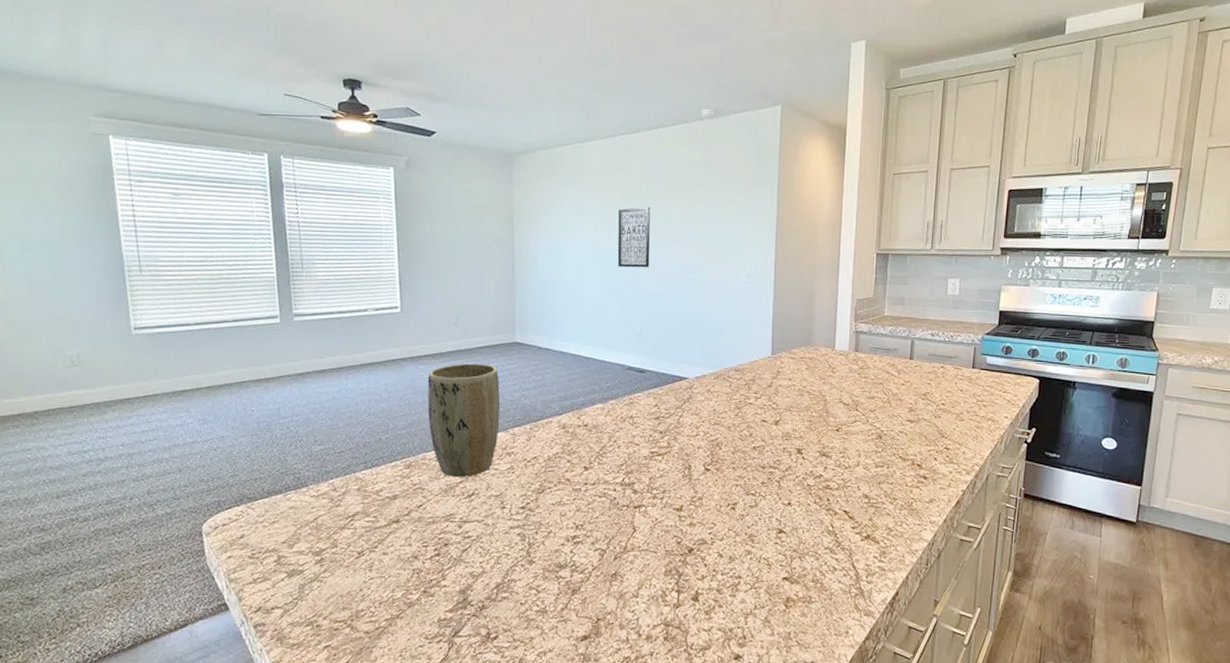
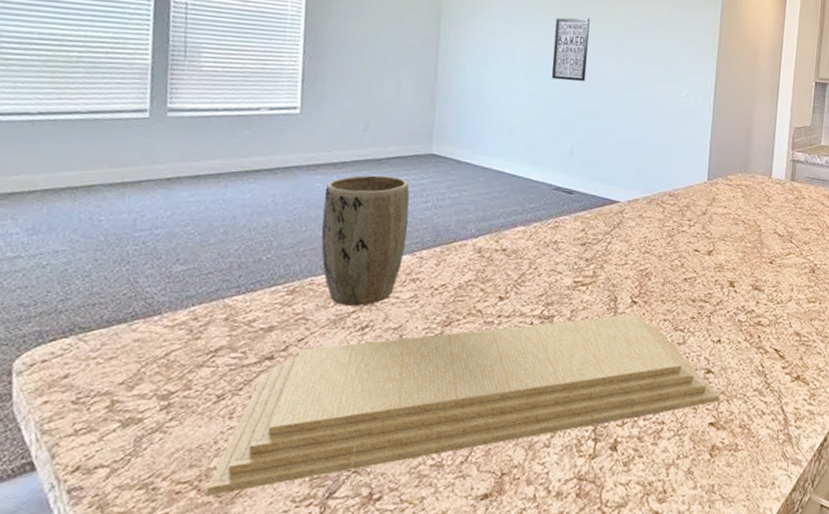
cutting board: none [358,480,792,633] -> present [206,314,720,496]

